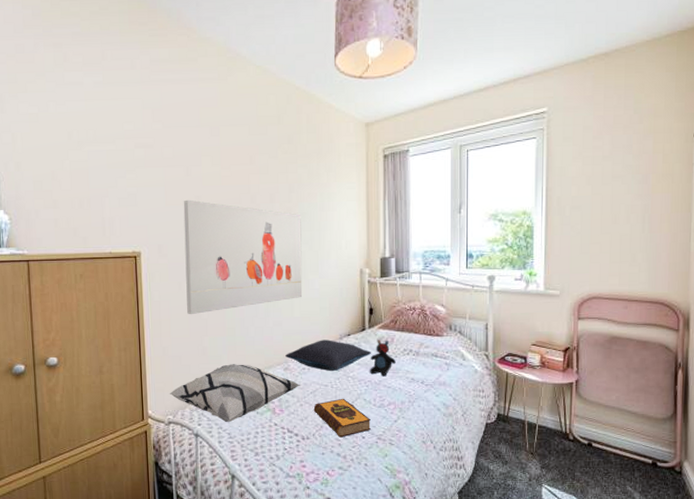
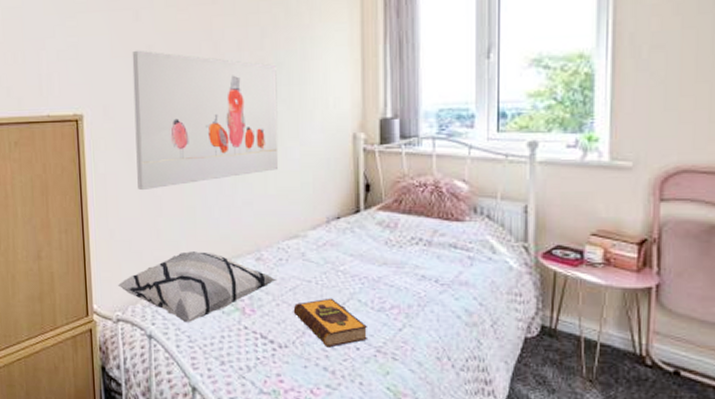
pillow: present [285,339,372,371] -> none [257,223,369,263]
teddy bear: present [369,340,396,377] -> none [365,225,401,272]

